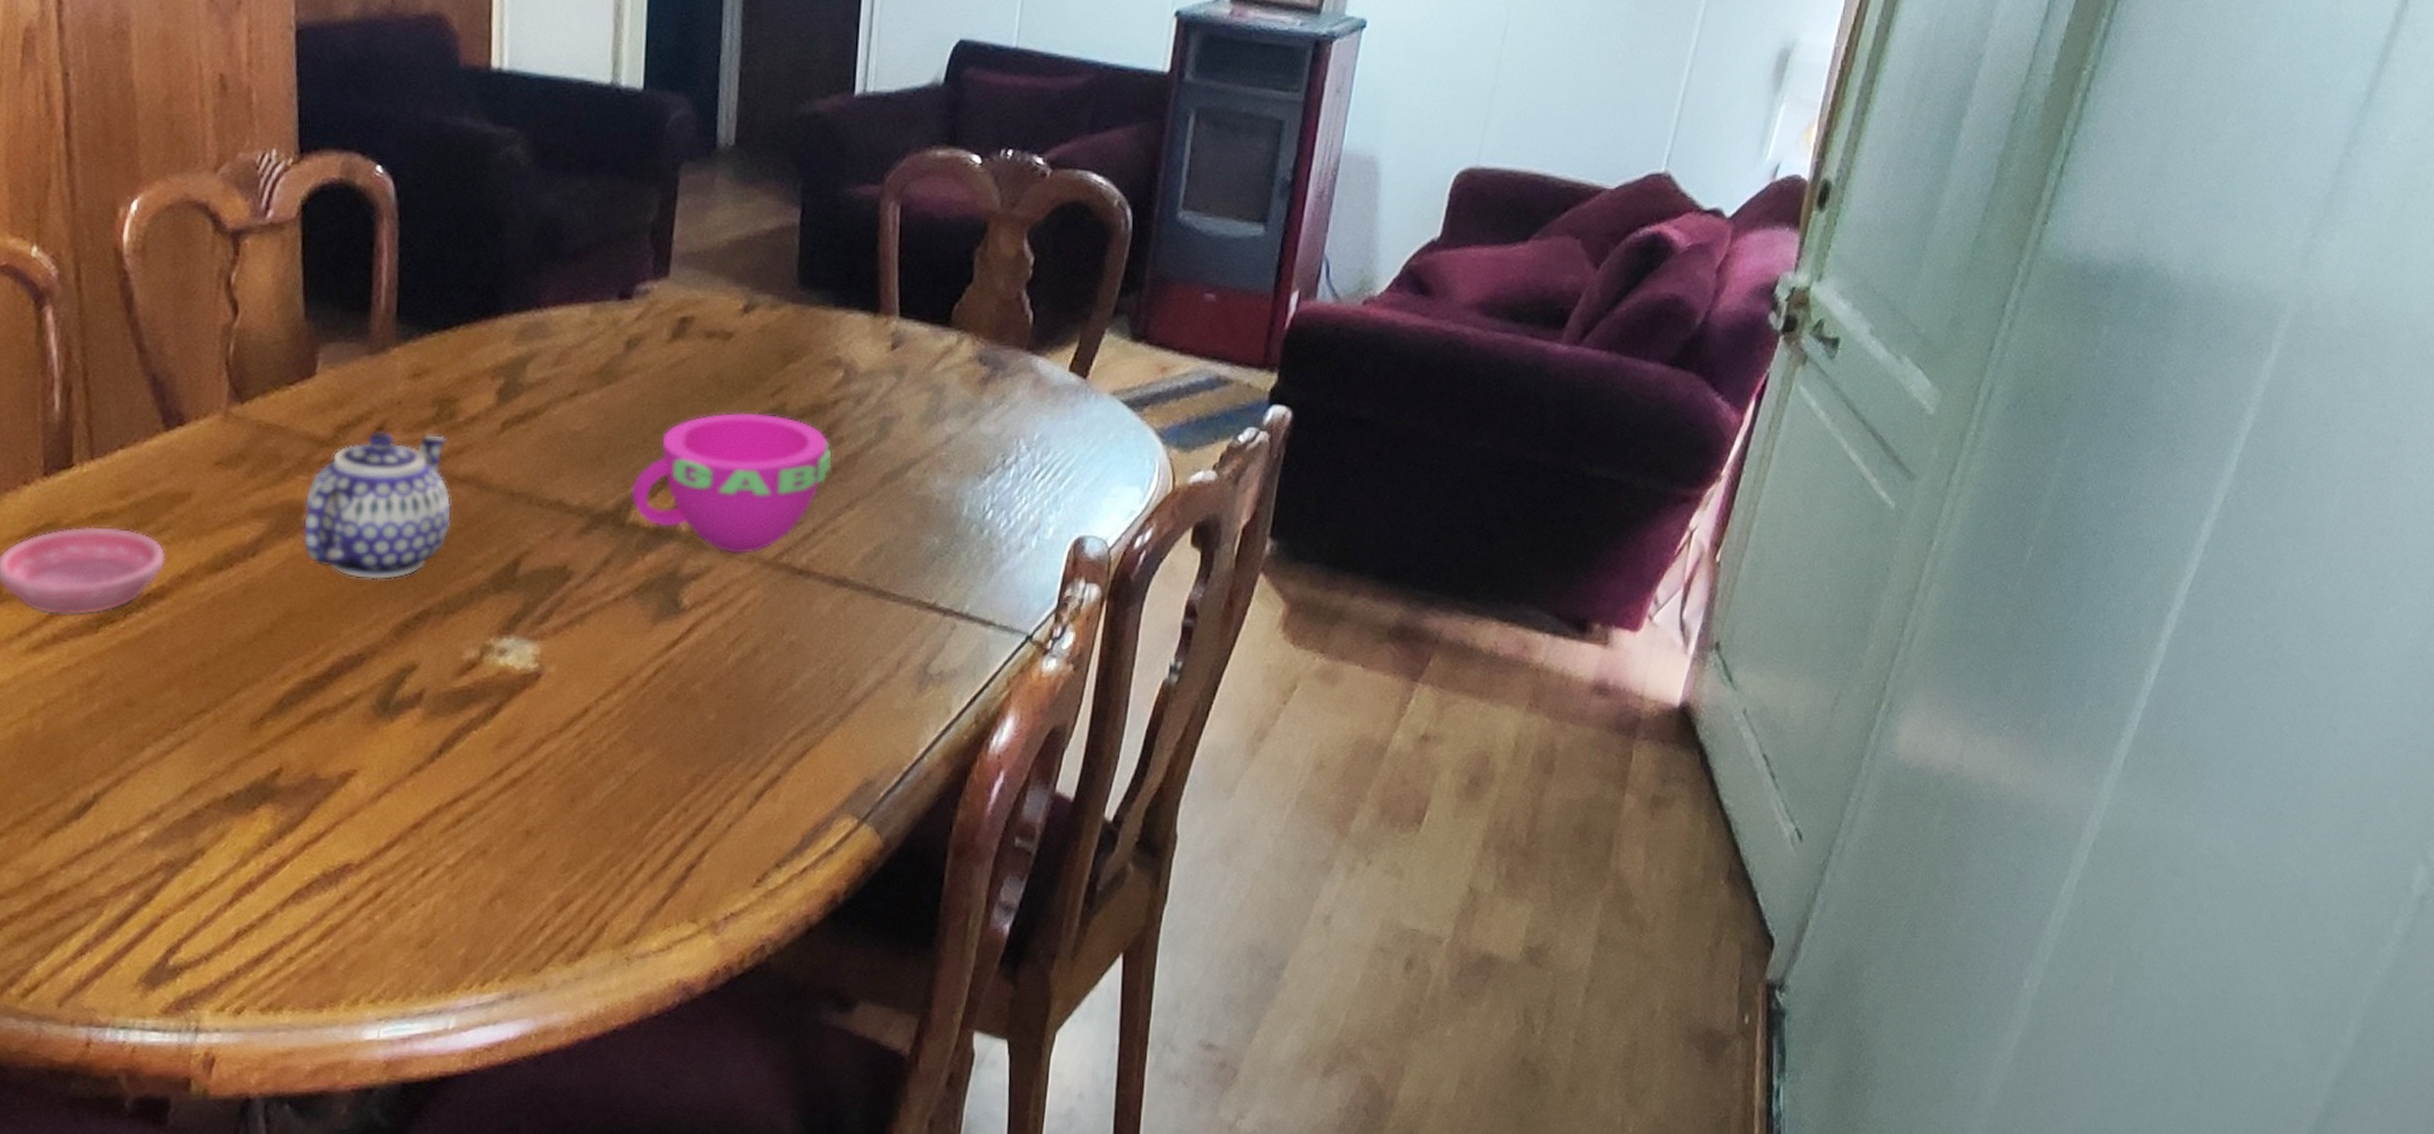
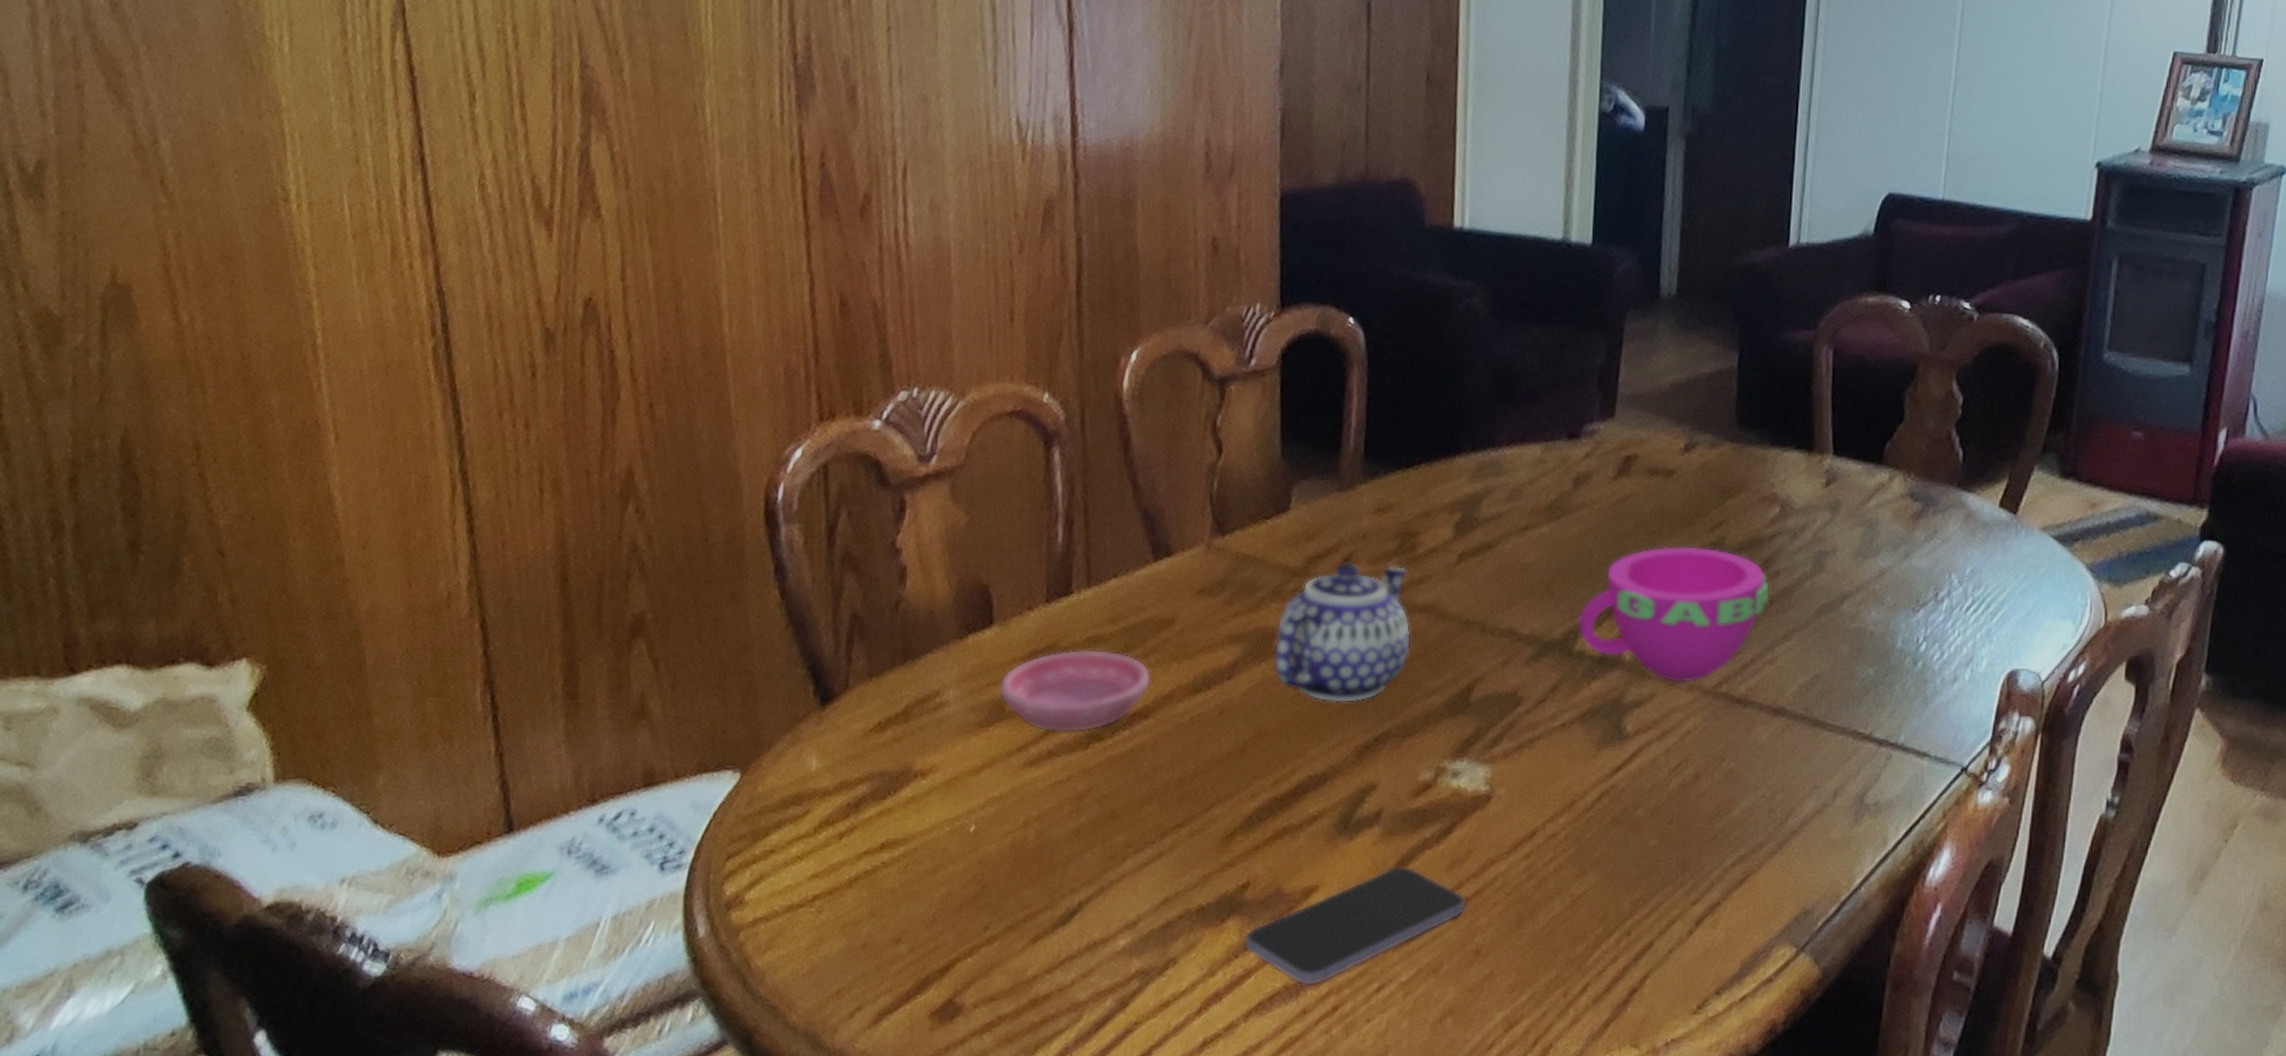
smartphone: none [278,747,516,872] -> present [1245,865,1467,986]

